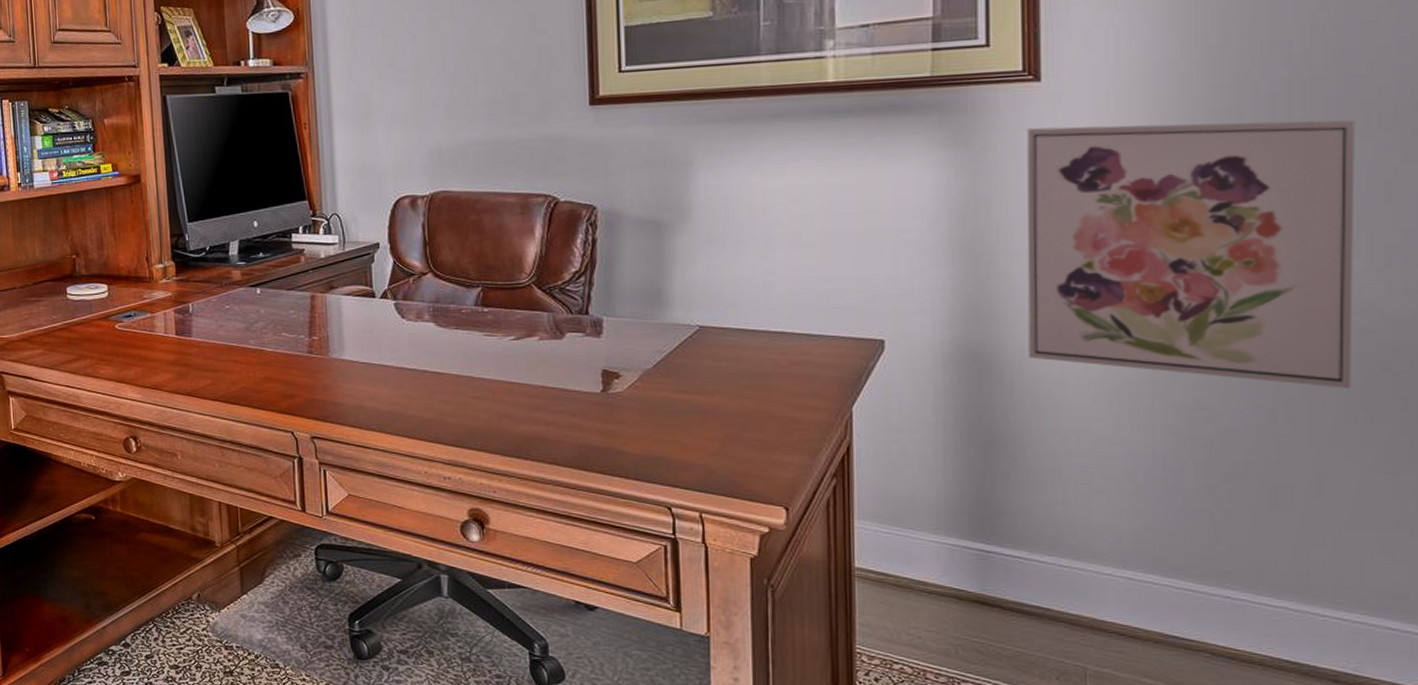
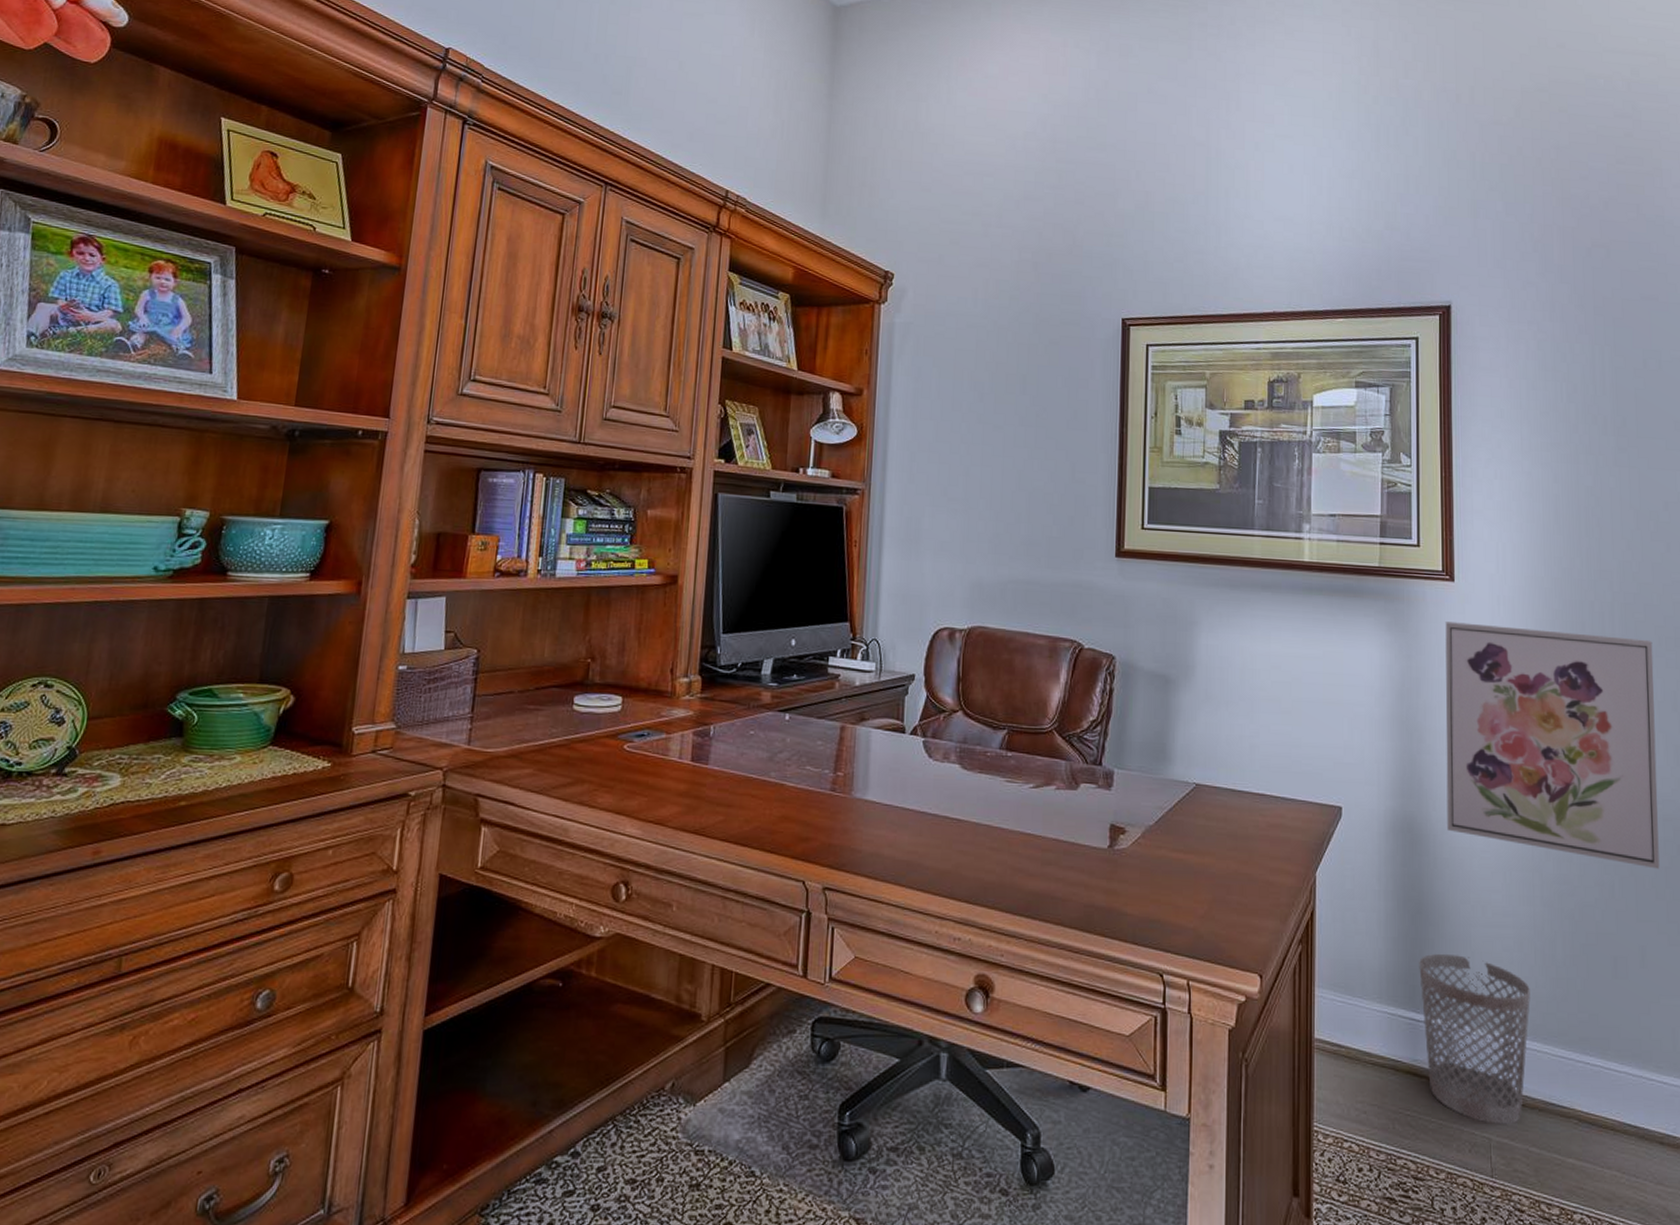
wastebasket: none [989,485,1145,655] -> present [1419,953,1530,1125]

